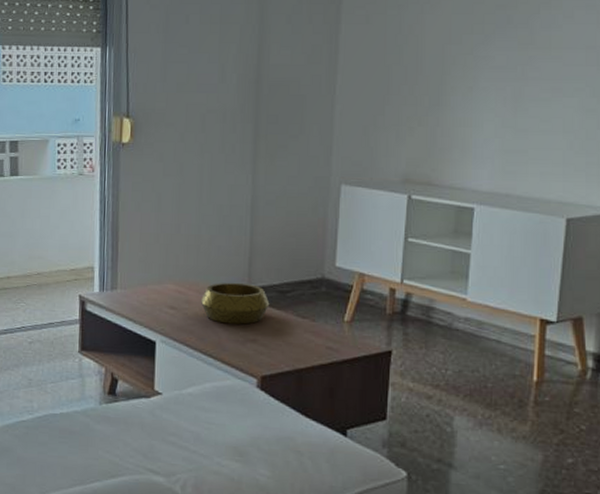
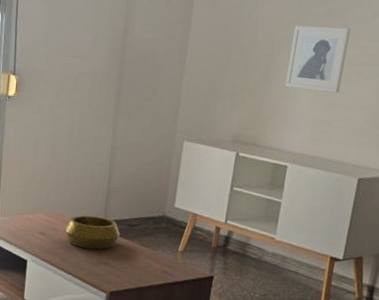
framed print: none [461,35,539,116] -> present [284,25,351,93]

